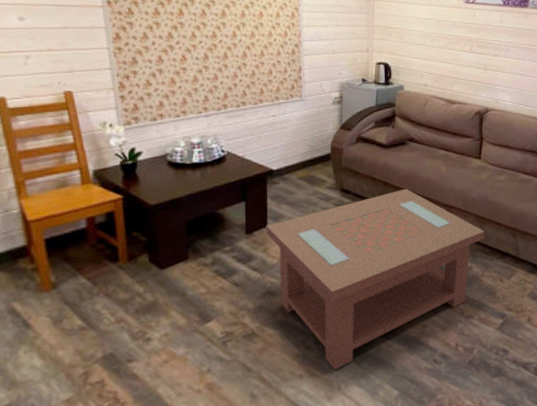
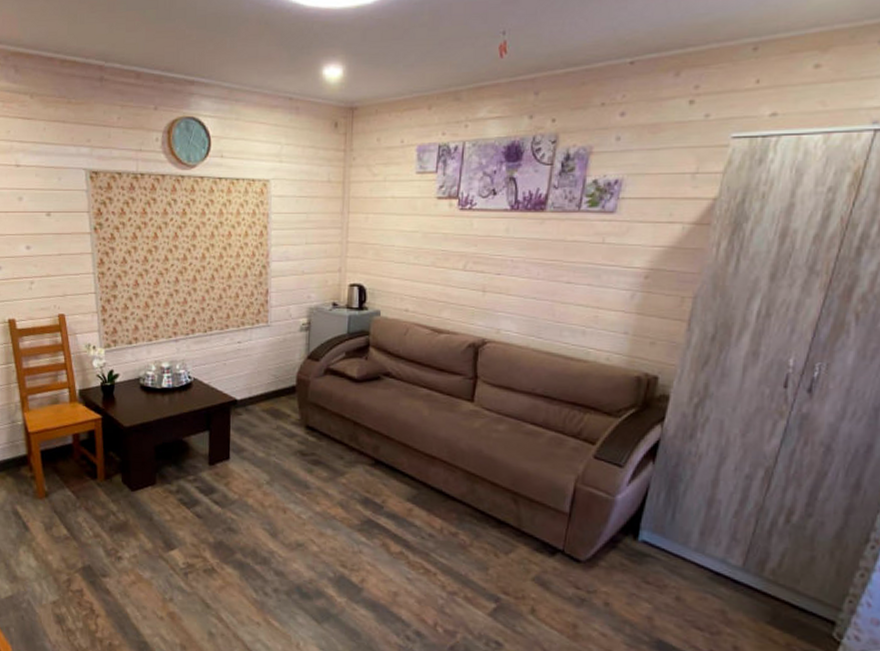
coffee table: present [266,188,485,370] -> none [228,431,477,625]

